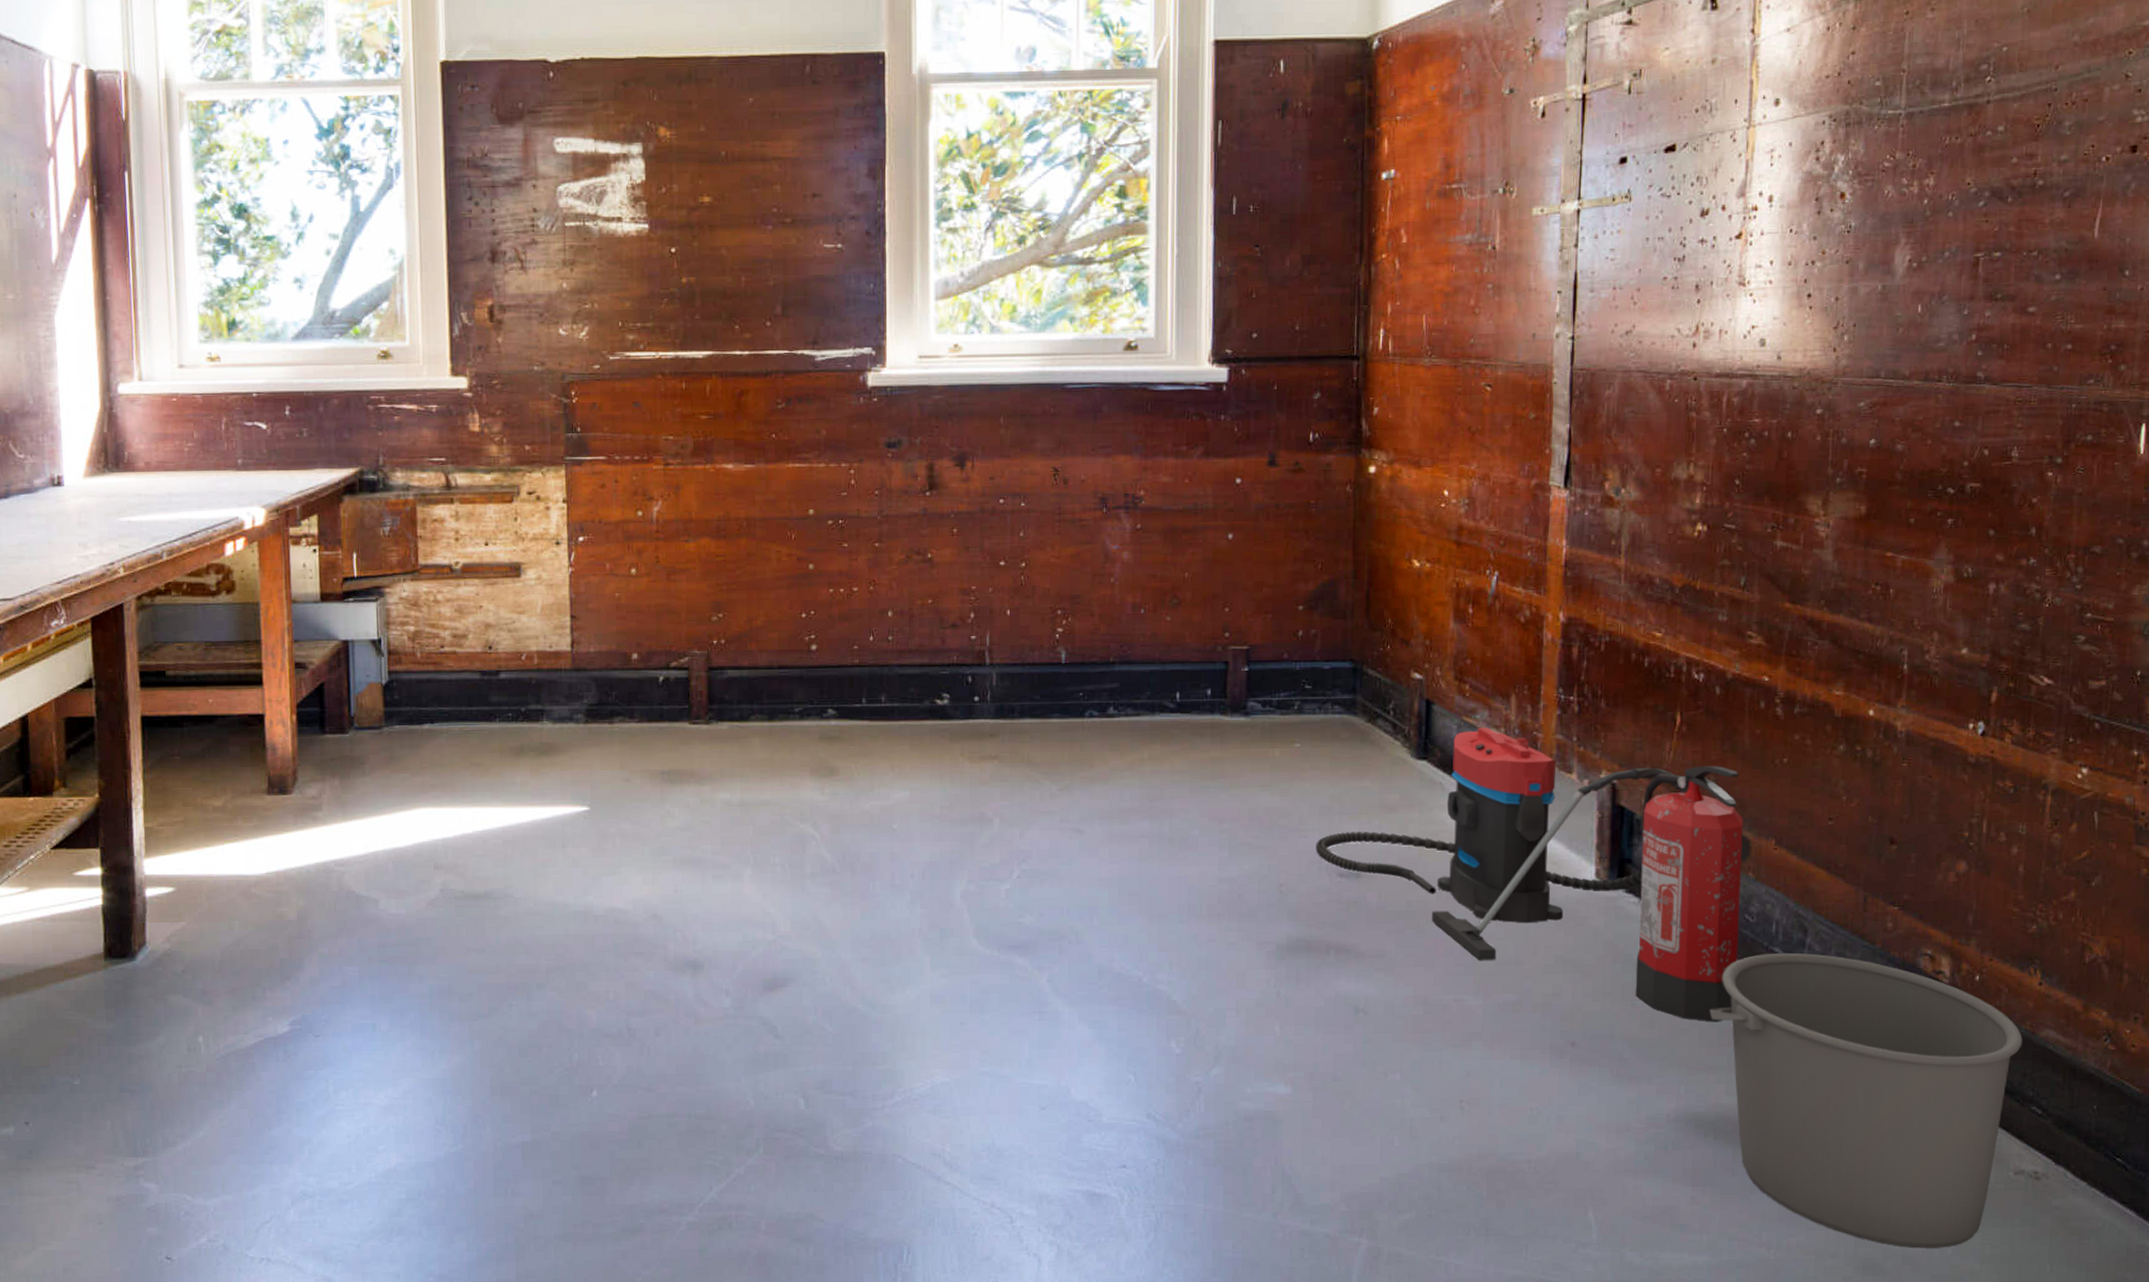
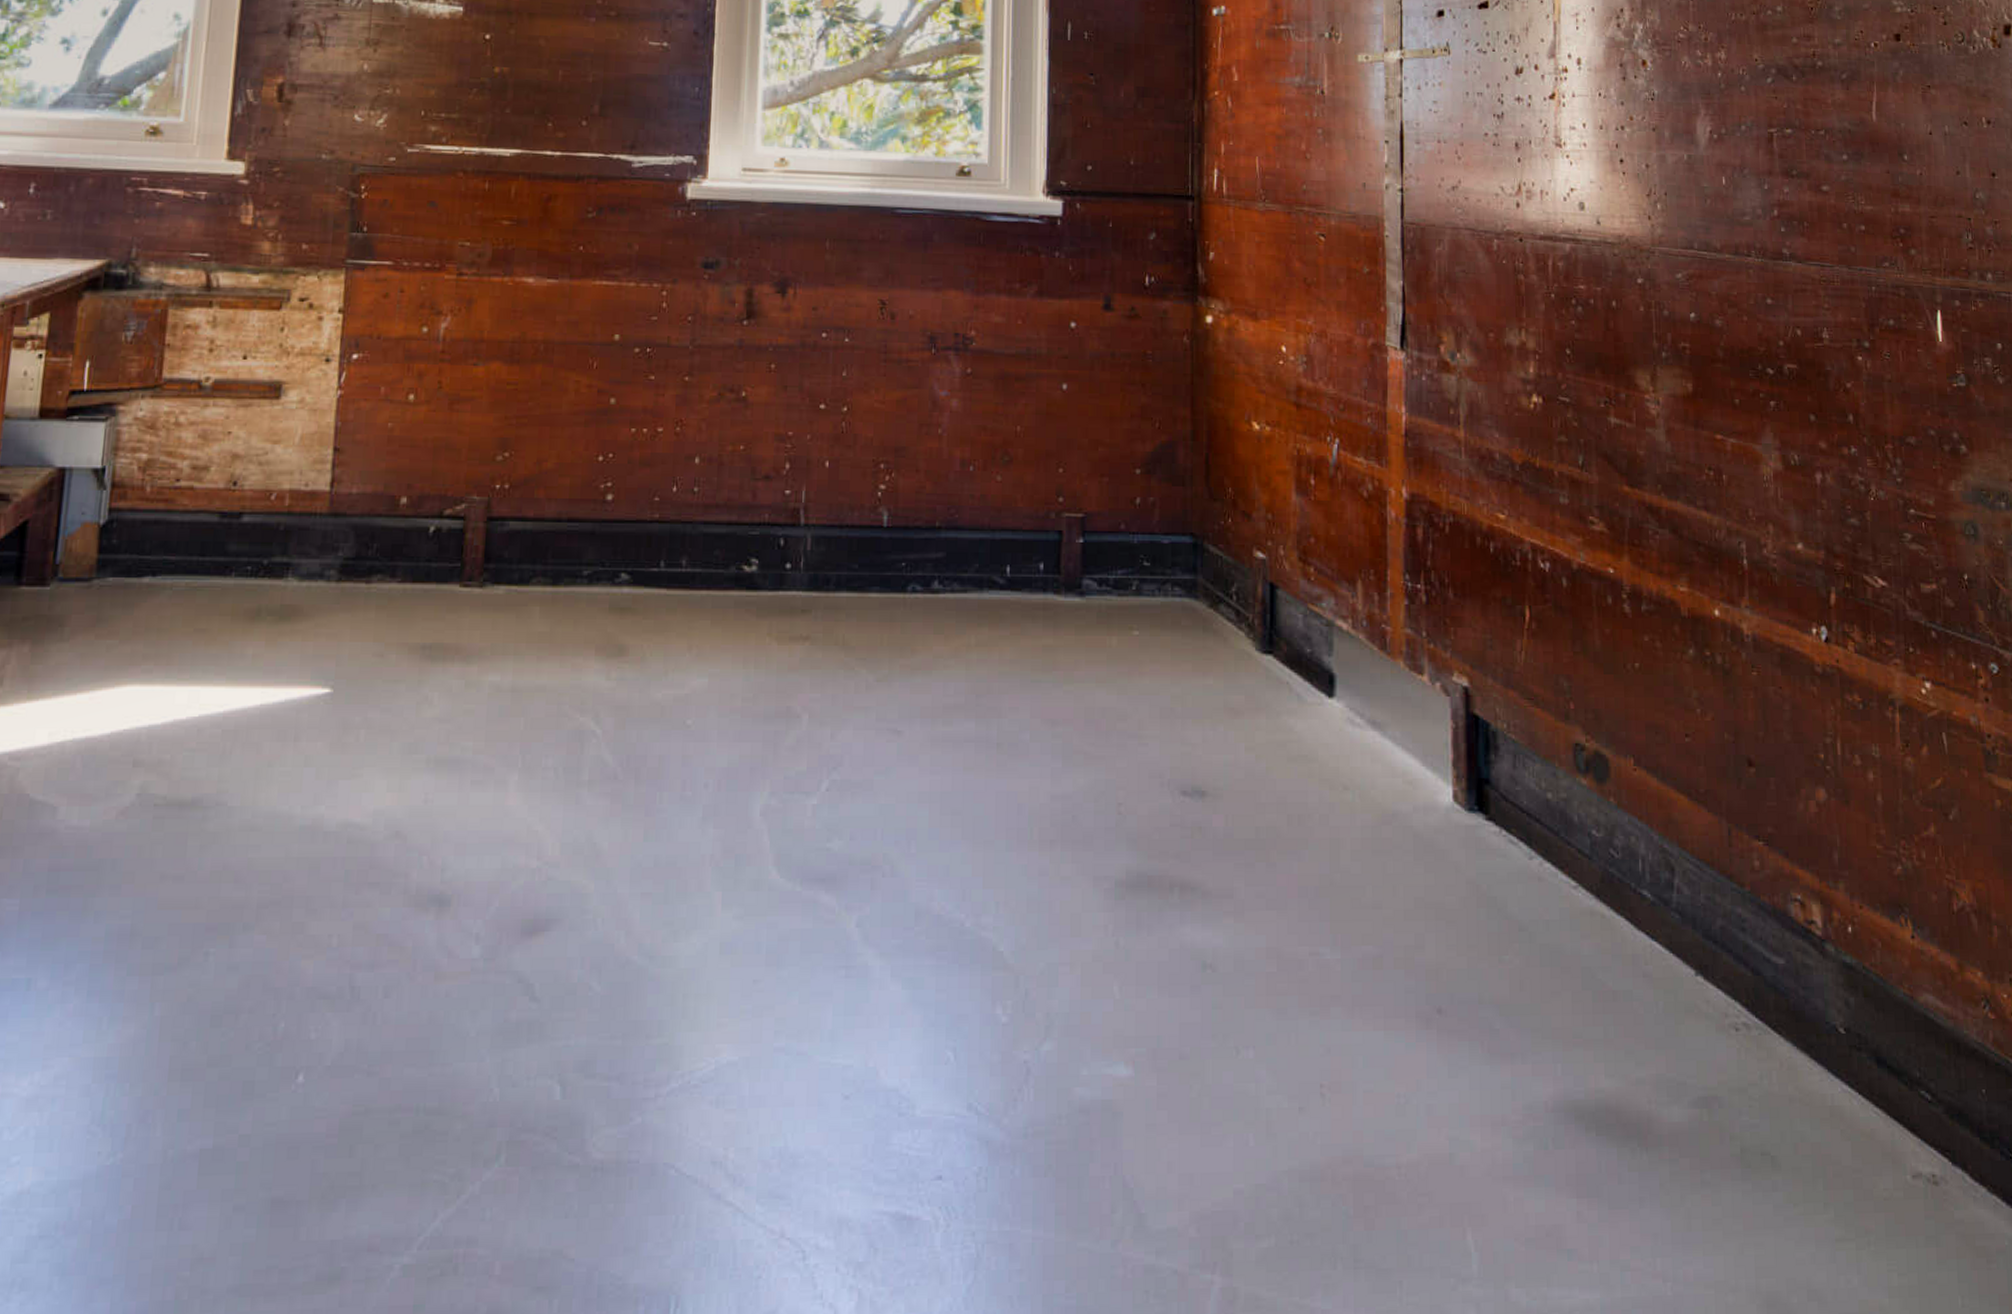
vacuum cleaner: present [1316,727,1689,960] -> none [1156,618,1543,902]
fire extinguisher: present [1635,766,1744,1022] -> none [1496,670,1606,983]
bucket: present [1709,952,2023,1248] -> none [1581,896,1903,1278]

